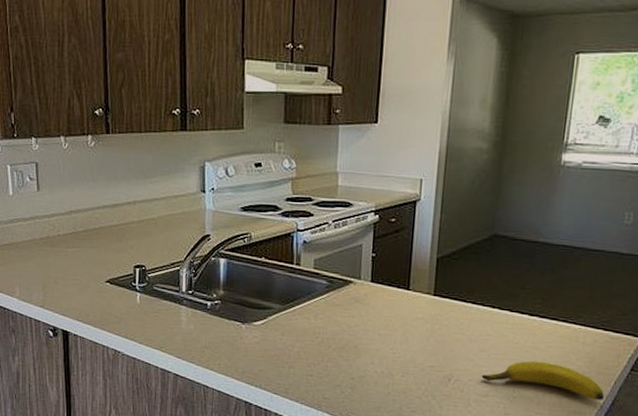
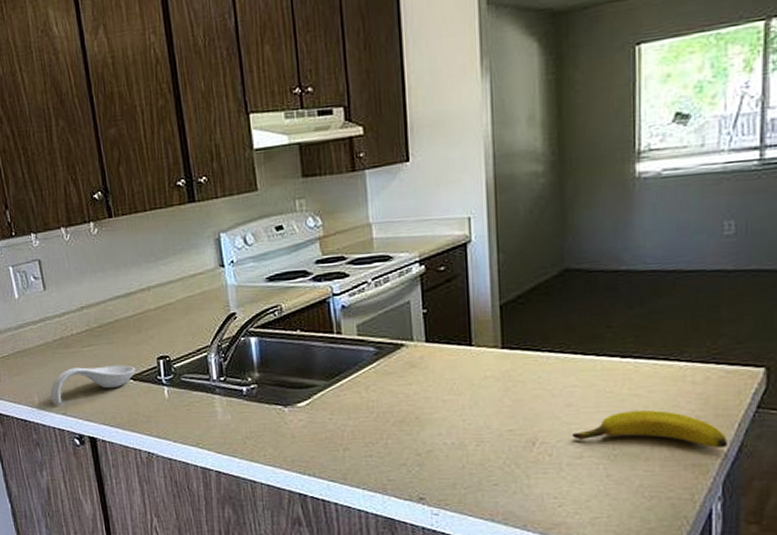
spoon rest: none [30,265,113,298] -> present [49,365,136,405]

